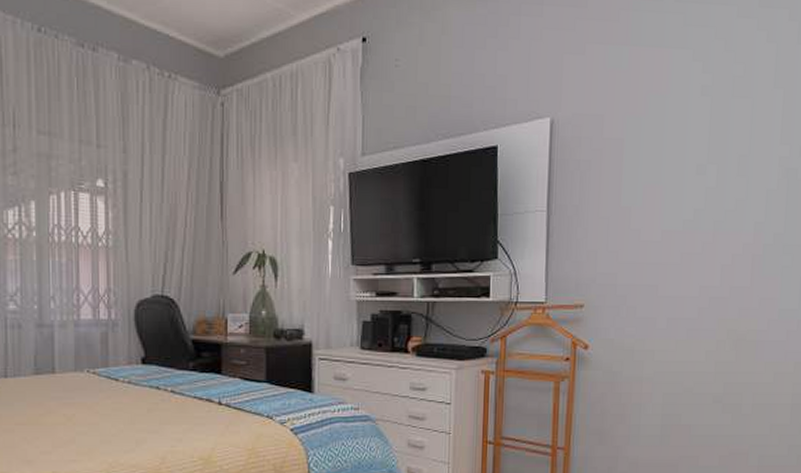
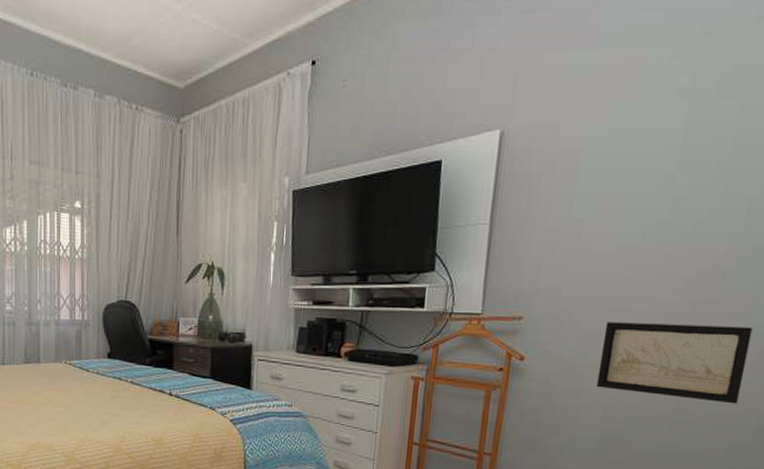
wall art: none [655,308,781,384] -> present [596,322,753,404]

